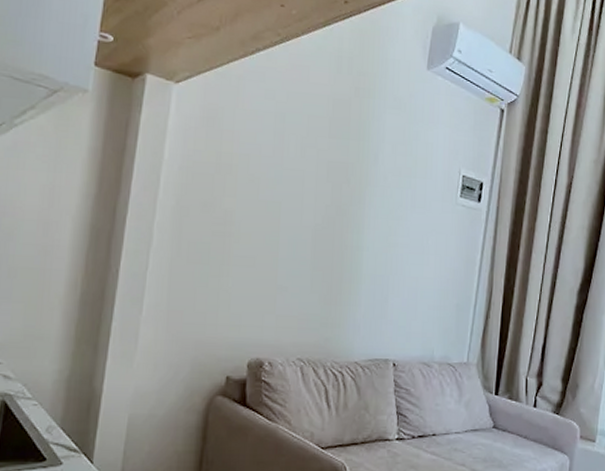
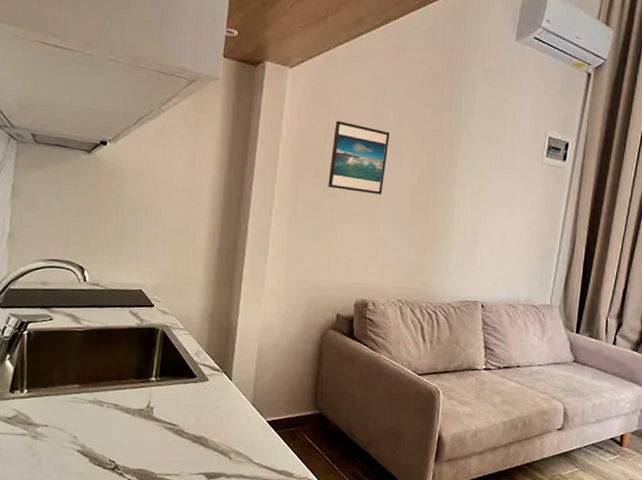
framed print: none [218,147,290,235] -> present [328,120,390,195]

